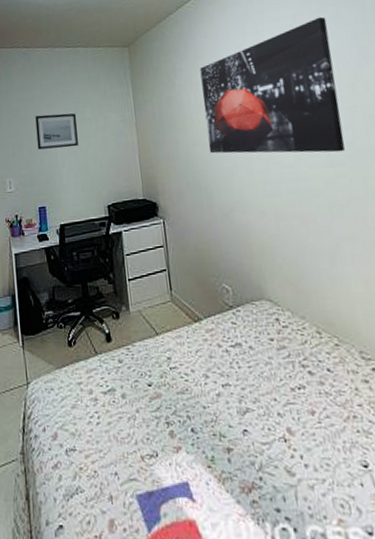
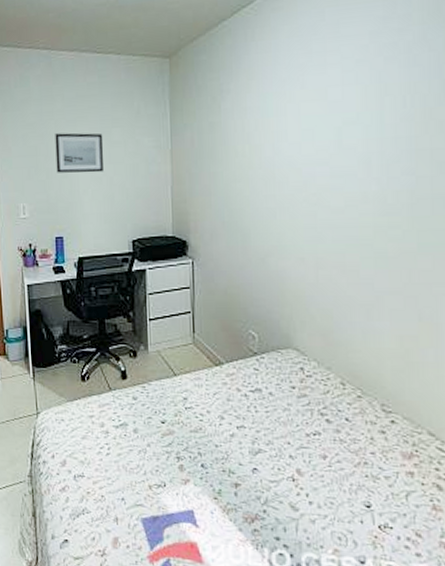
wall art: present [199,16,345,154] -> none [251,37,409,200]

